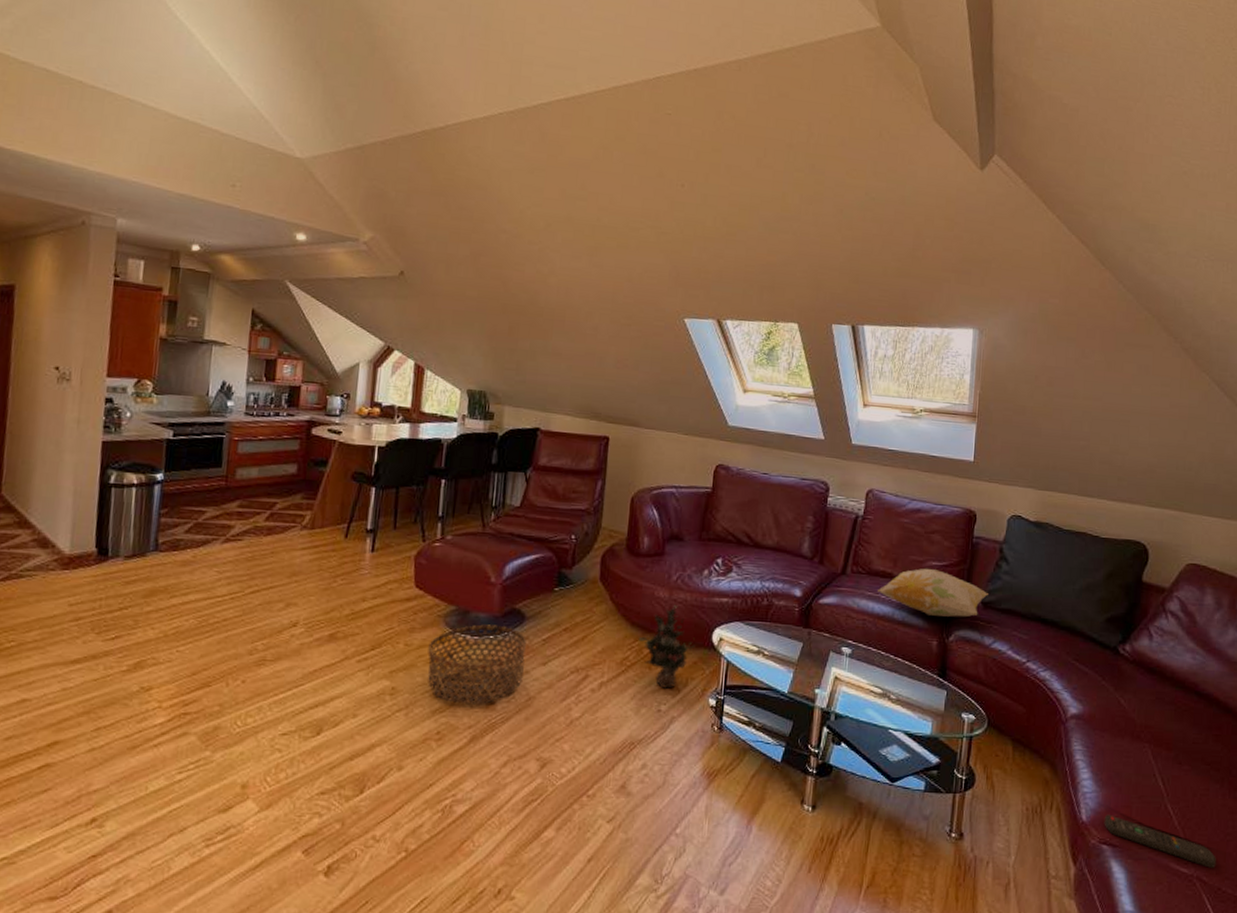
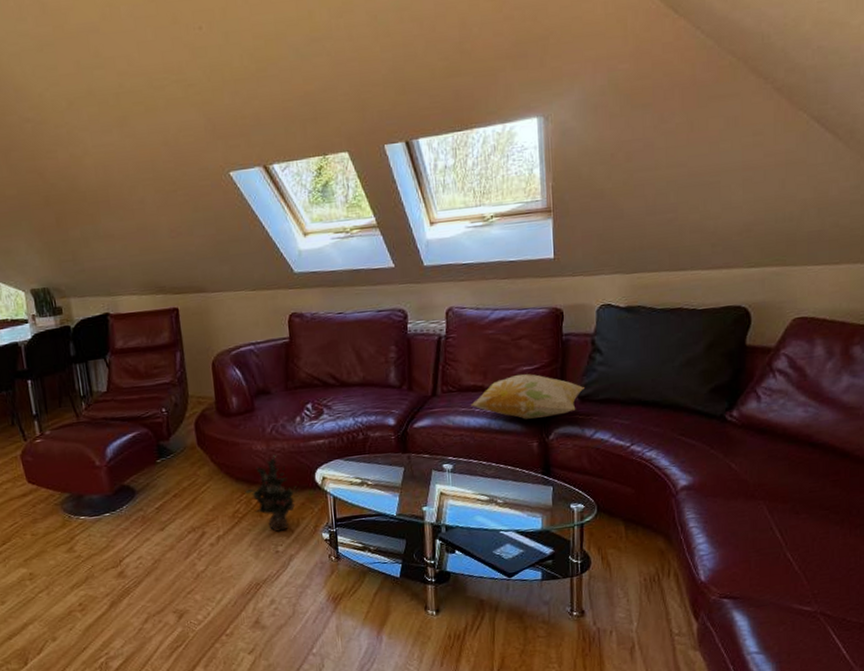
basket: present [428,624,526,705] -> none [53,502,146,577]
remote control: present [1104,814,1216,868] -> none [723,571,839,603]

